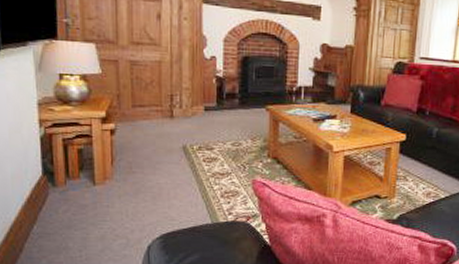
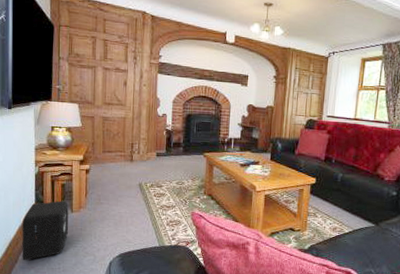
air purifier: none [26,171,91,249] -> present [22,201,69,261]

